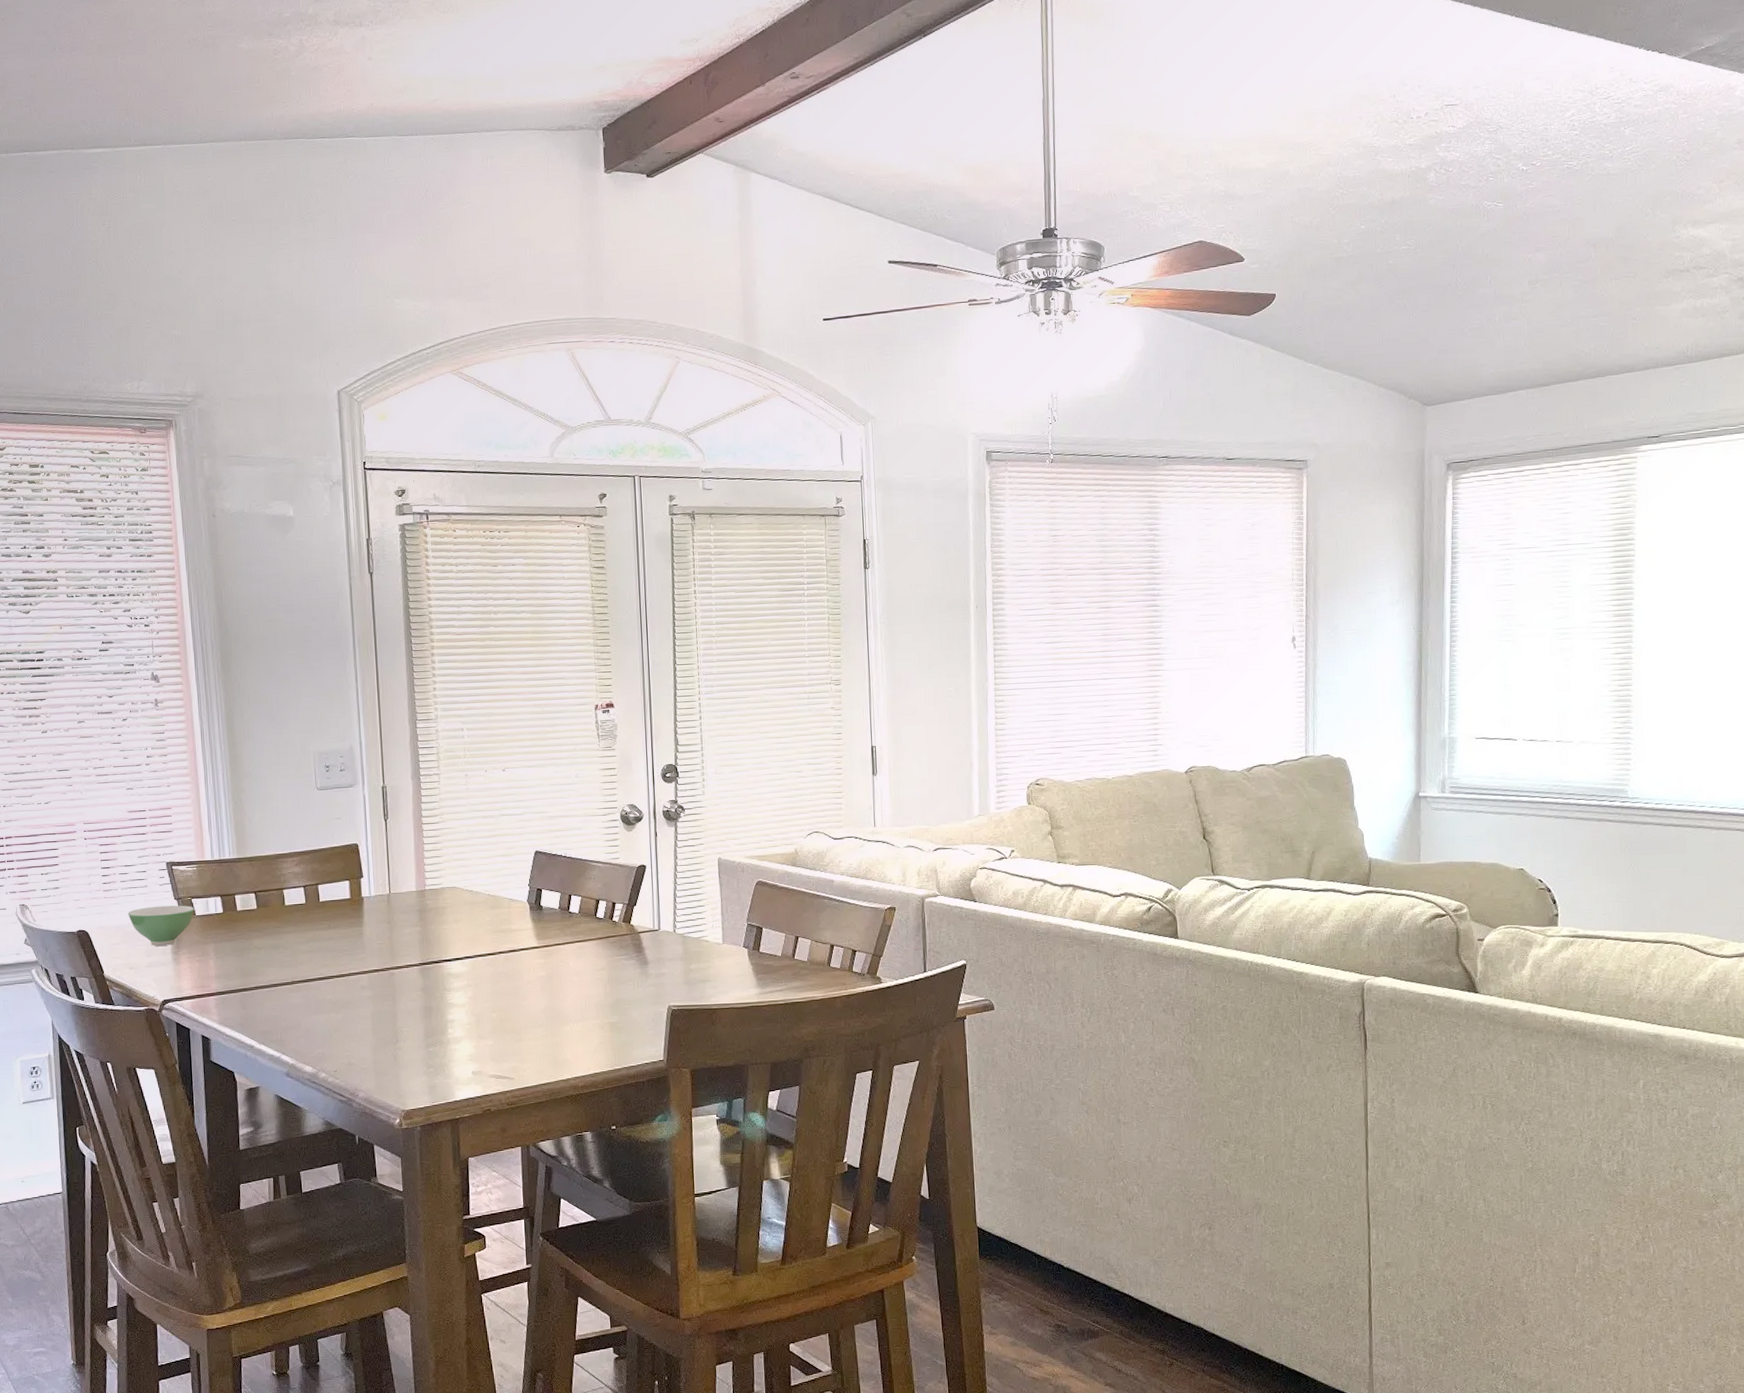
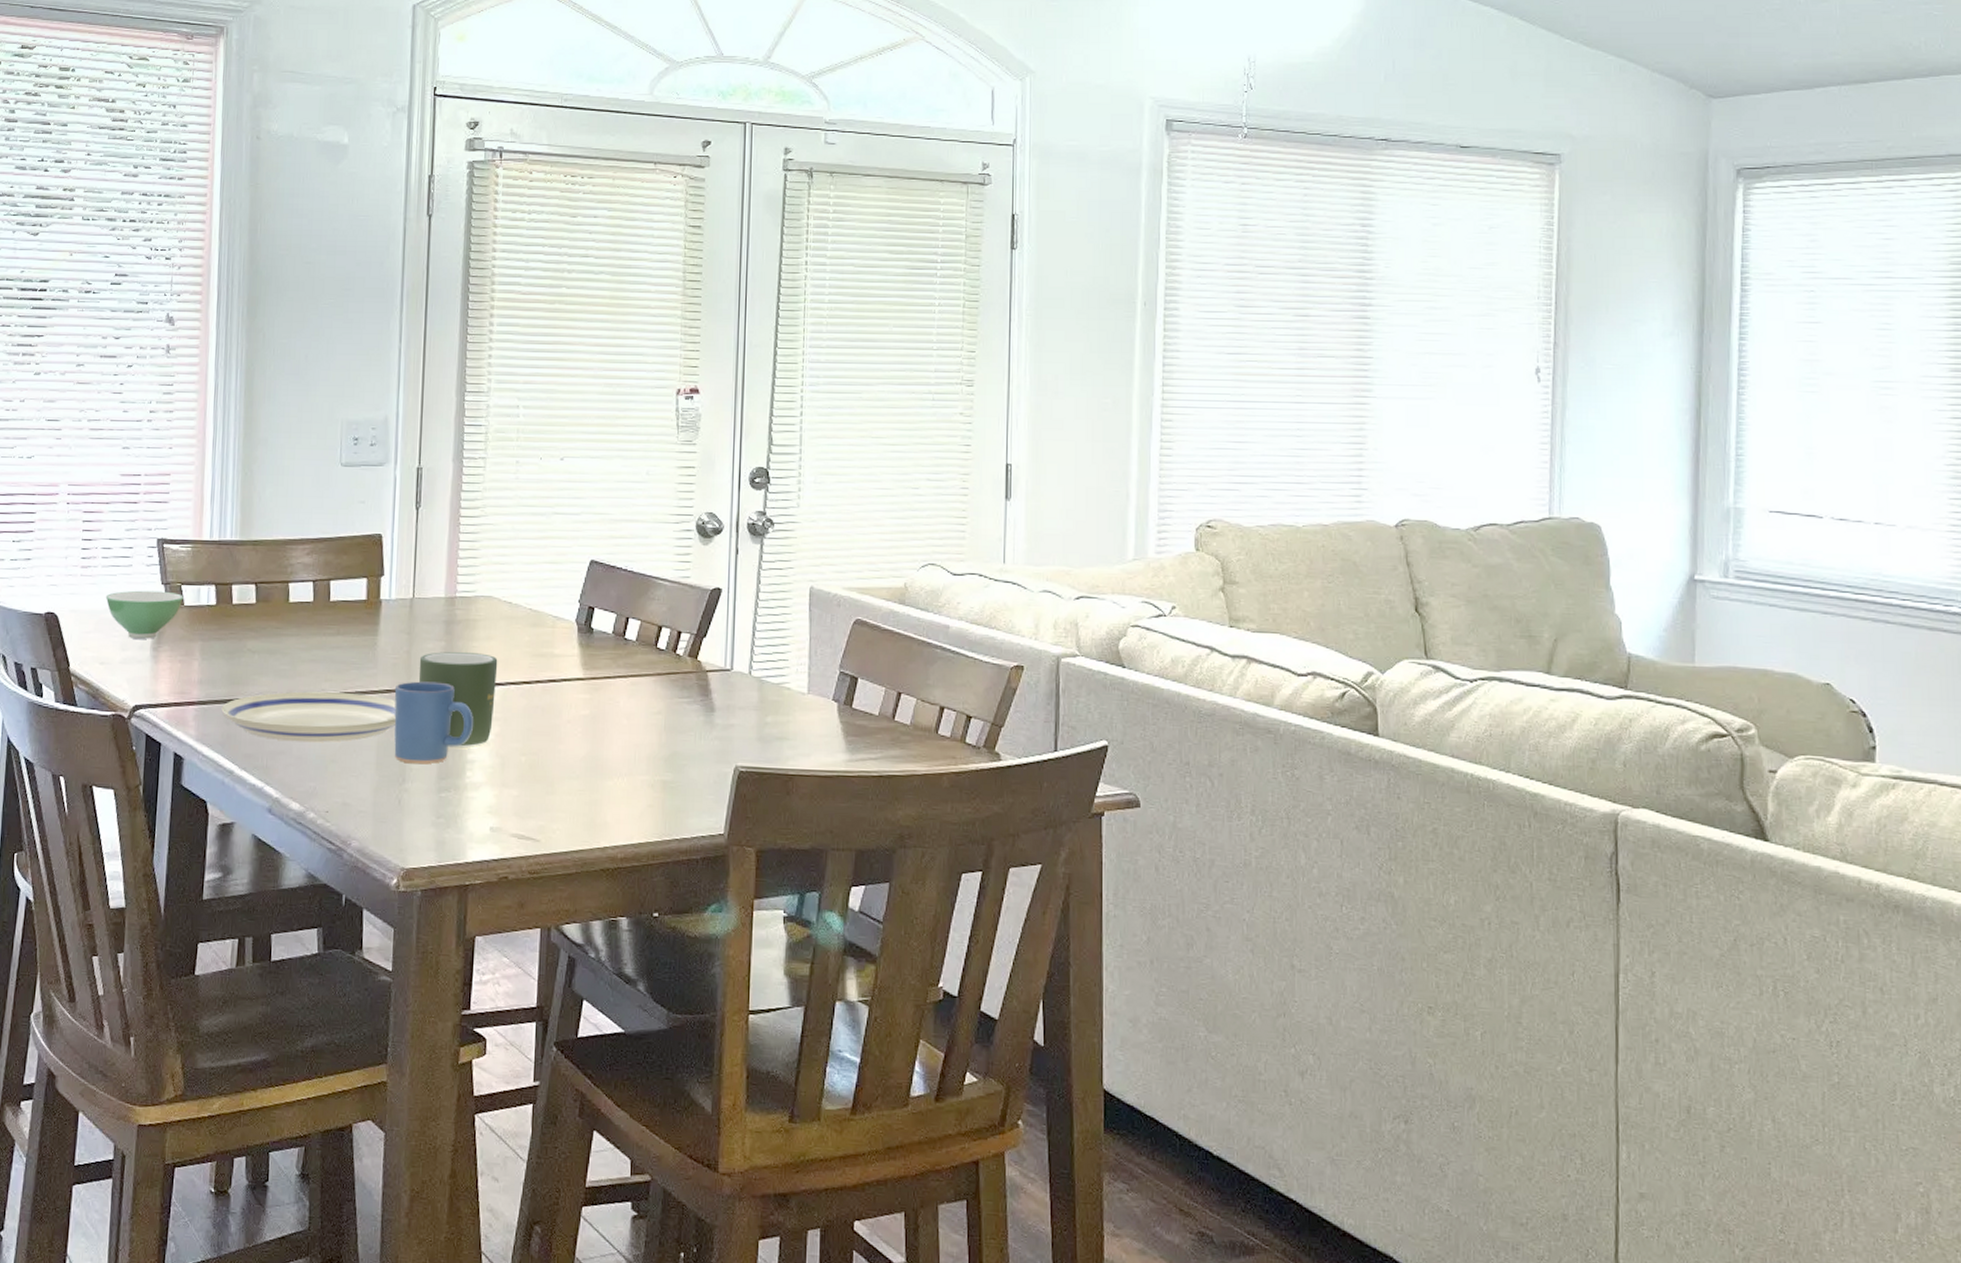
plate: none [237,975,385,1018] -> present [221,691,396,743]
mug: none [381,960,451,1027] -> present [394,681,474,764]
mug: none [400,934,466,1013] -> present [419,652,498,749]

